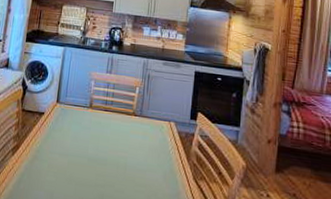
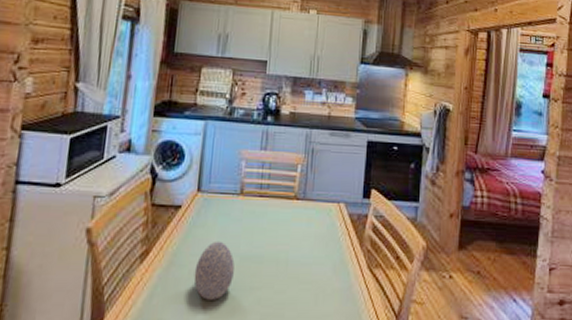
decorative egg: none [51,143,84,191] -> present [193,241,235,300]

